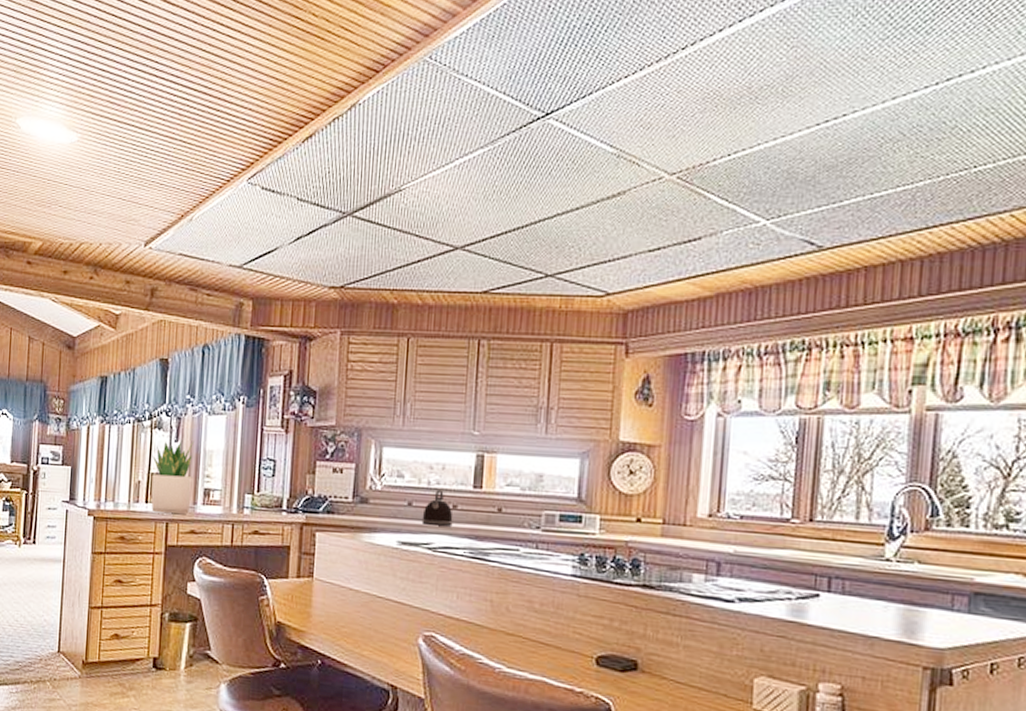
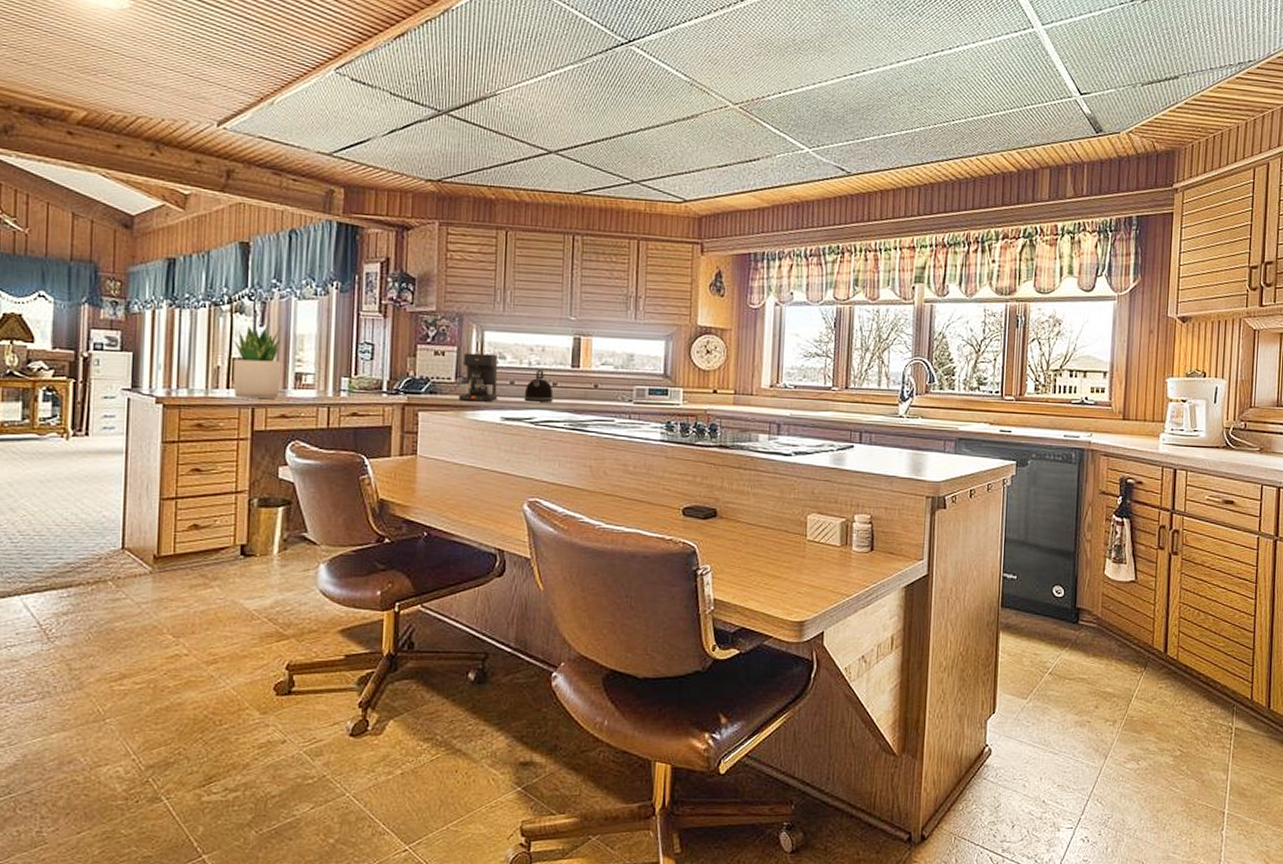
coffee maker: none [356,470,396,524] -> present [459,353,498,402]

